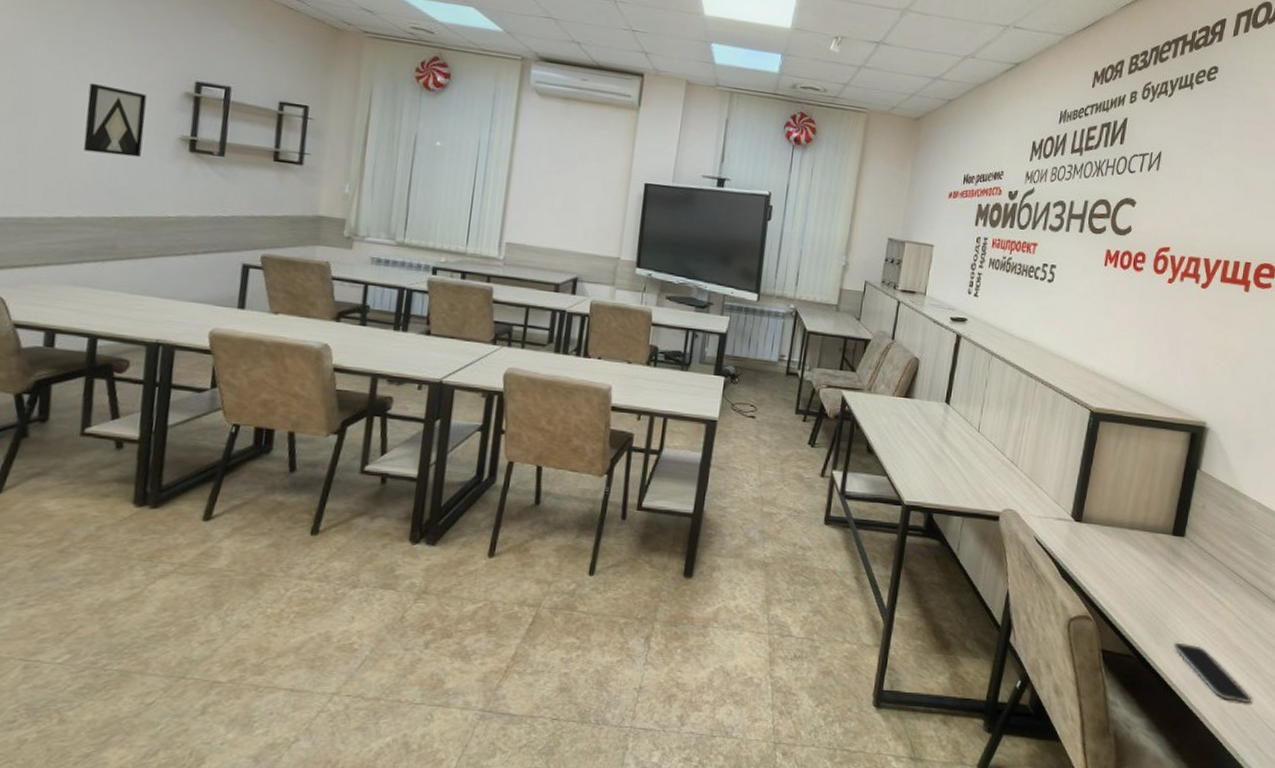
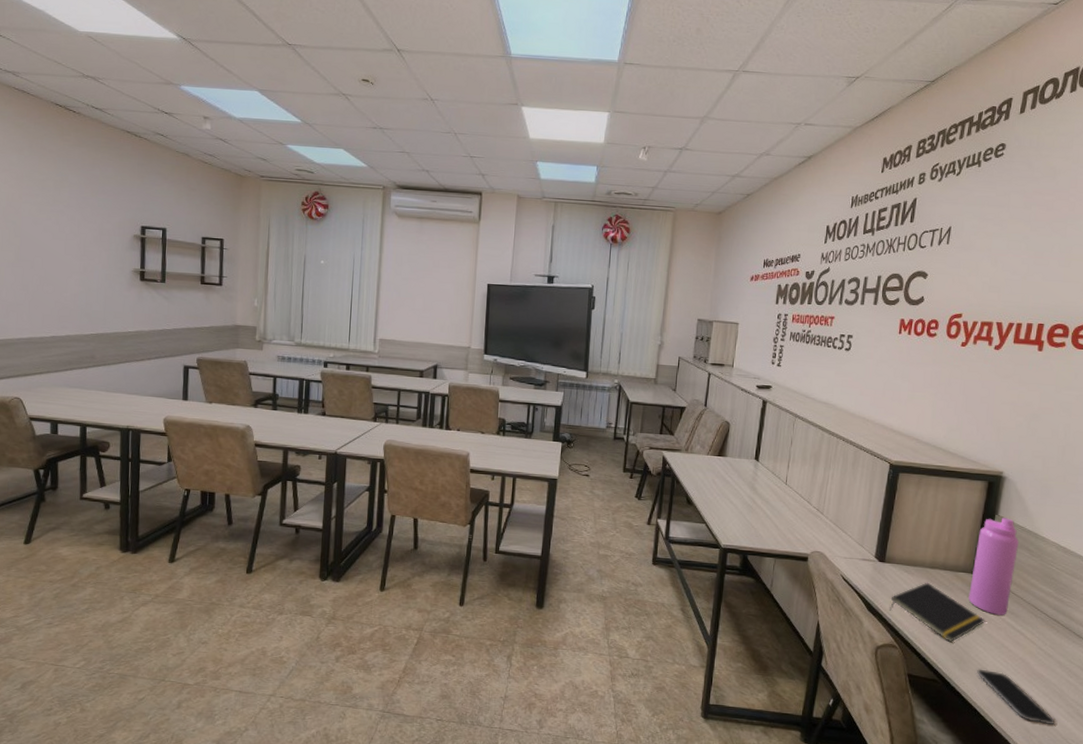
wall art: present [83,82,147,158] -> none [66,232,108,288]
notepad: none [1085,545,1184,612] -> present [890,582,985,642]
water bottle: none [1167,473,1220,582] -> present [968,518,1019,615]

